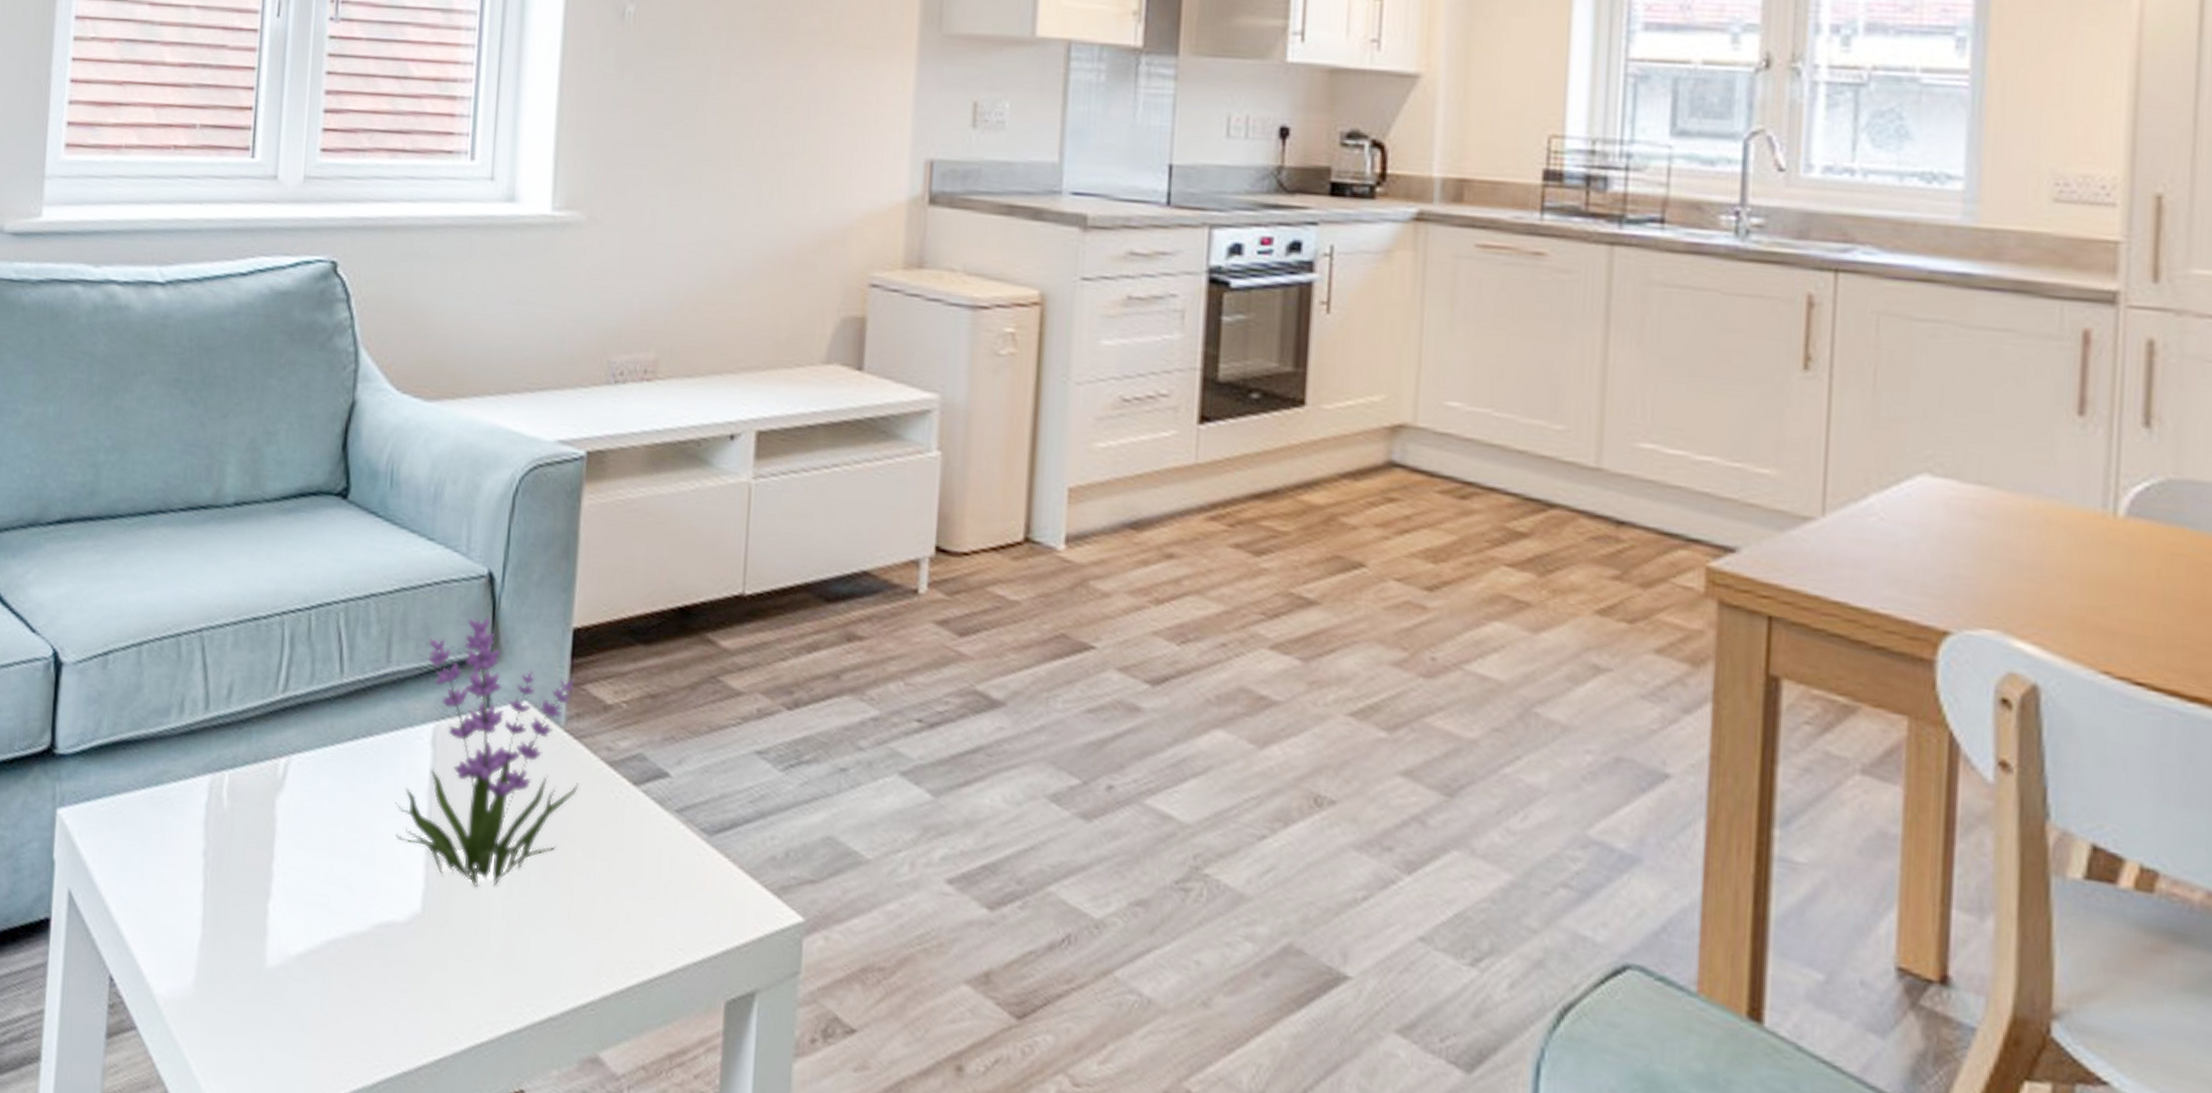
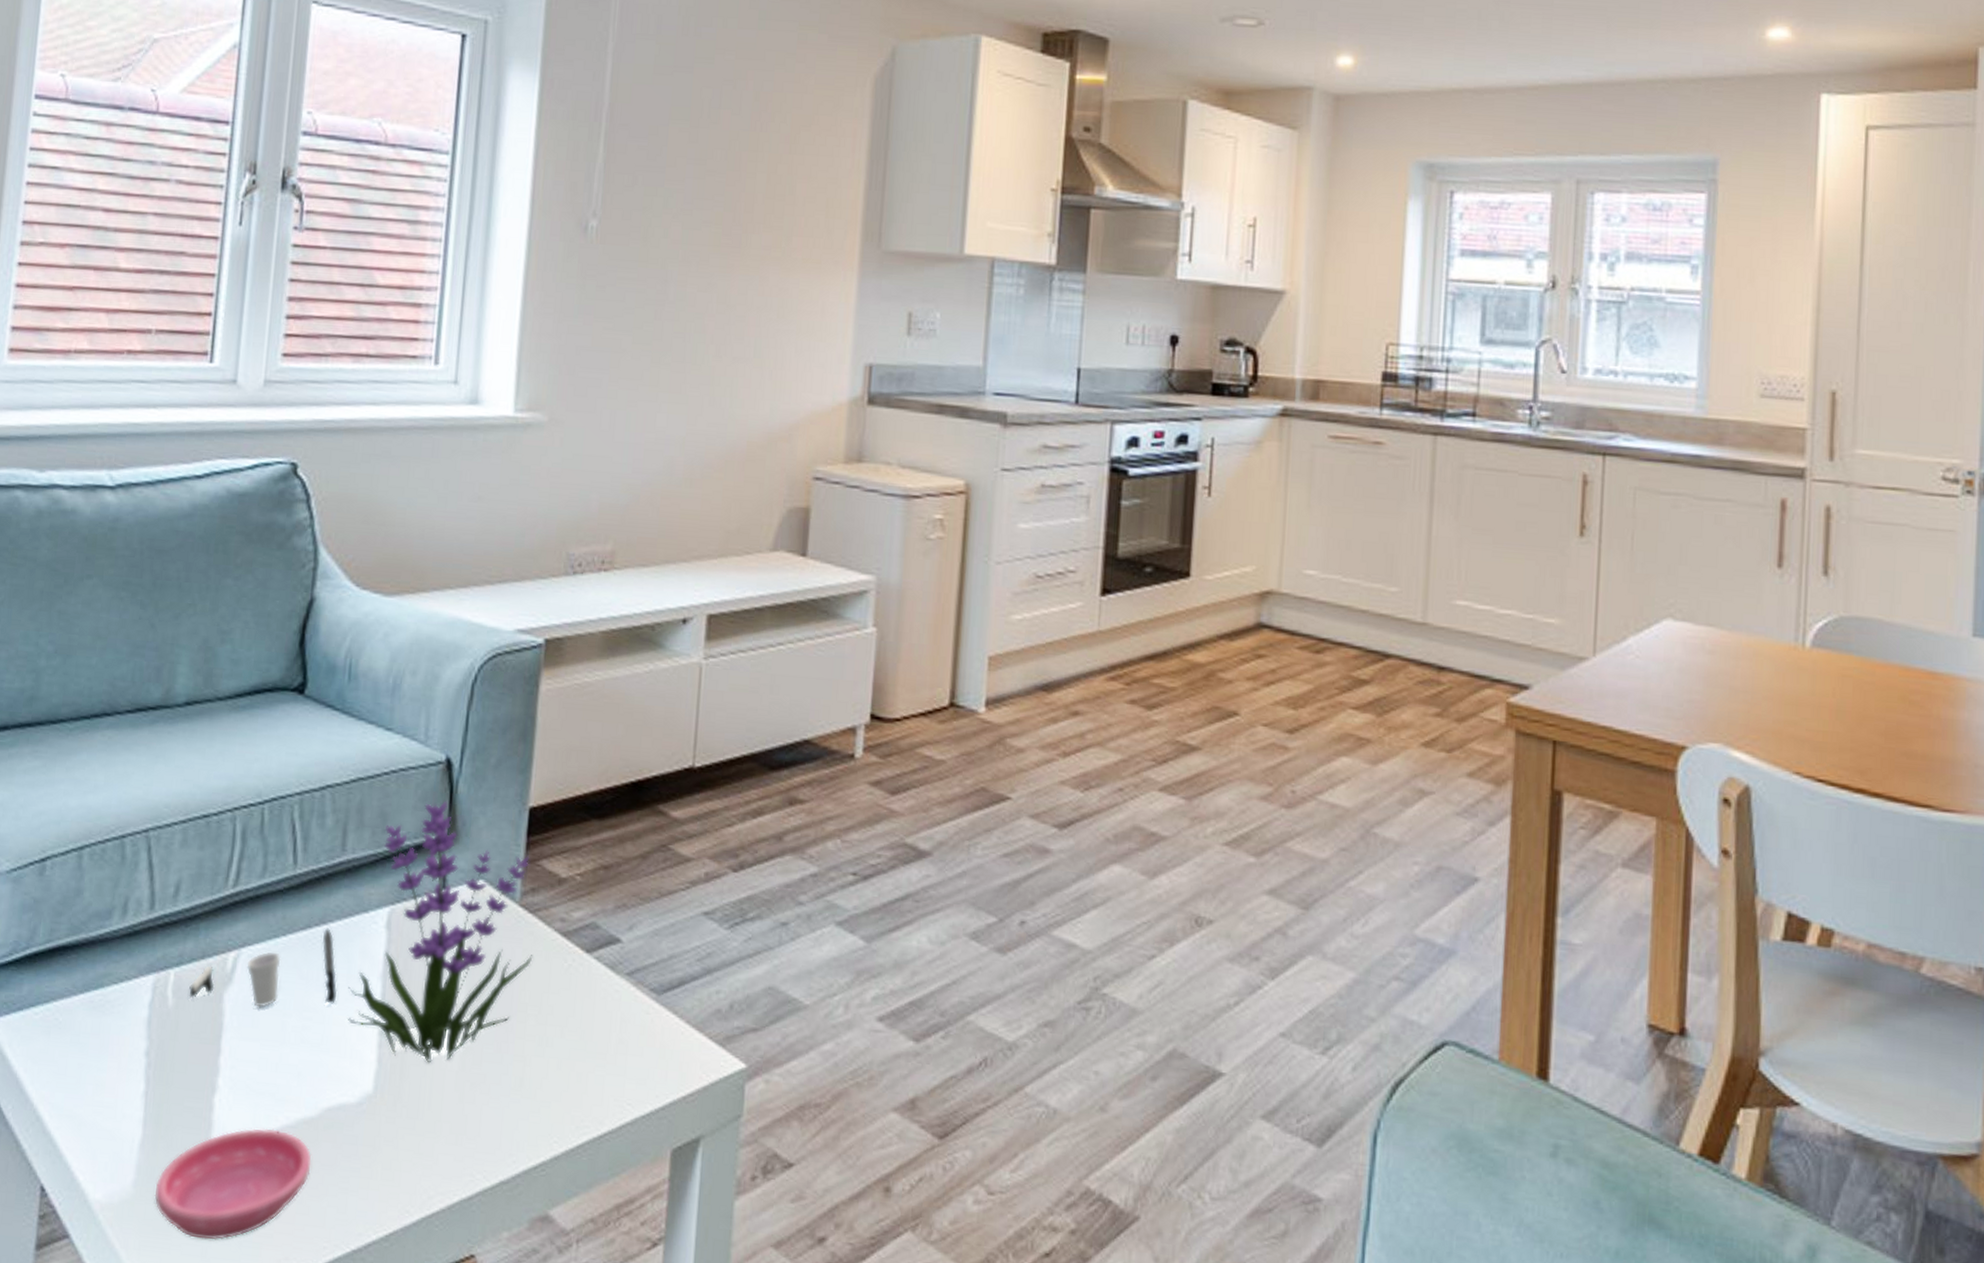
saucer: none [214,937,363,1048] -> present [154,1128,312,1241]
cup: none [243,740,385,820] -> present [189,928,338,1008]

